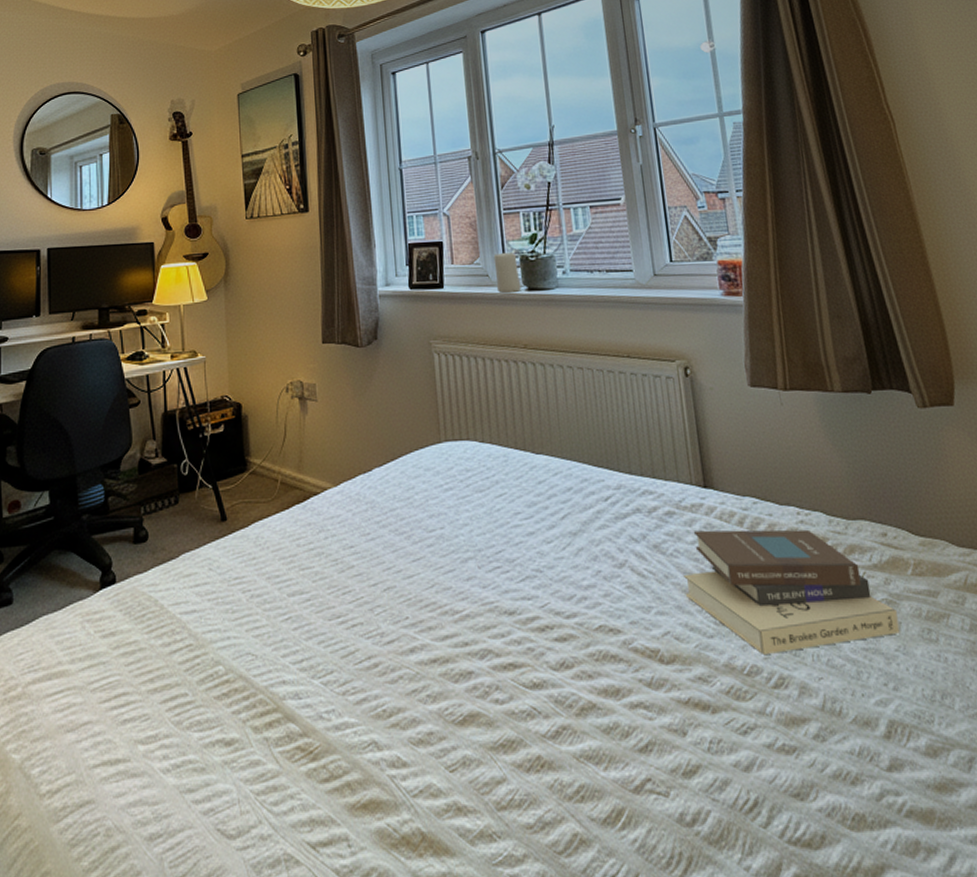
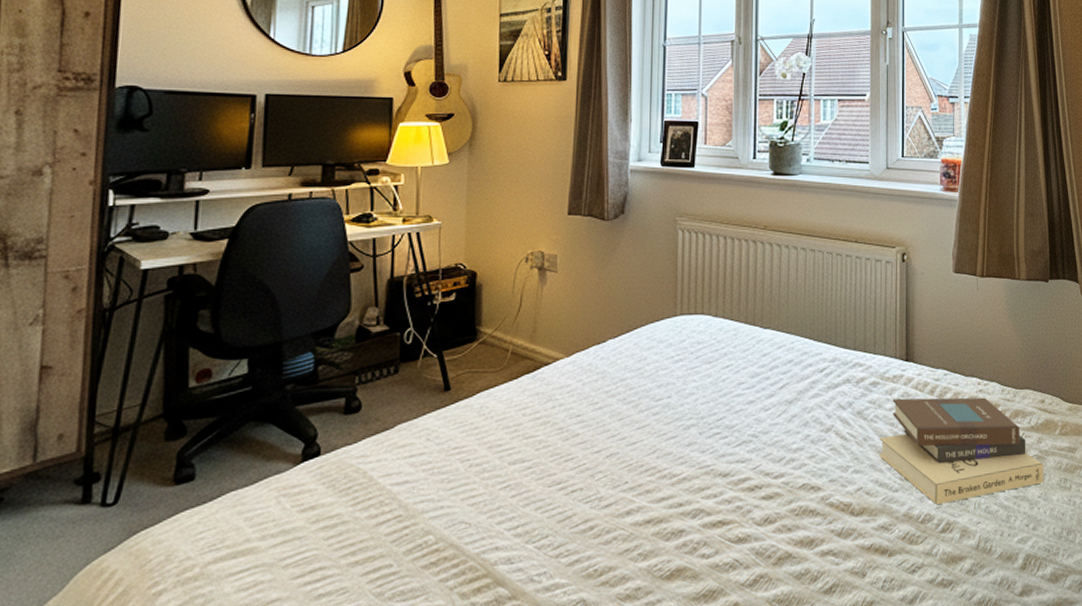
candle: present [493,251,522,294] -> none [744,136,768,177]

